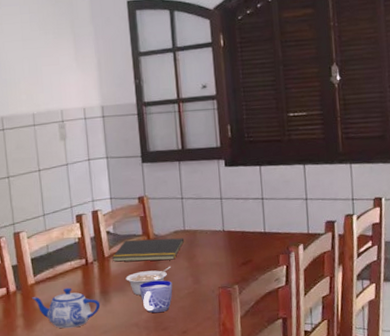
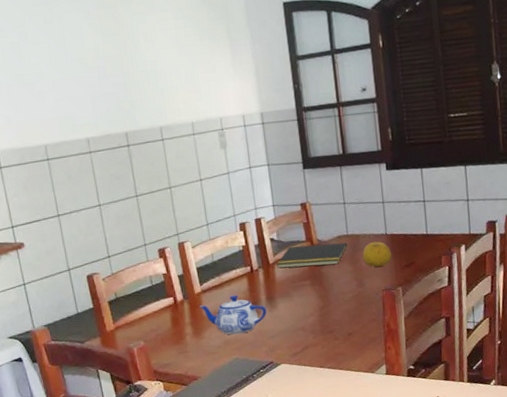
legume: present [125,266,171,296] -> none [291,270,335,300]
cup: present [139,280,173,314] -> none [304,284,338,317]
fruit: none [199,237,229,264] -> present [362,241,392,267]

